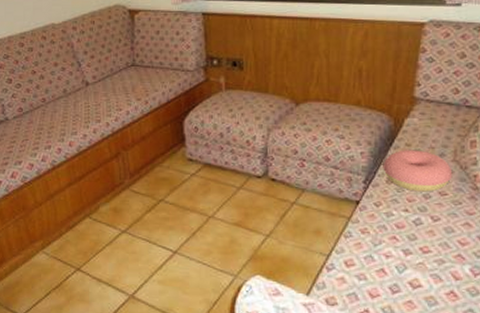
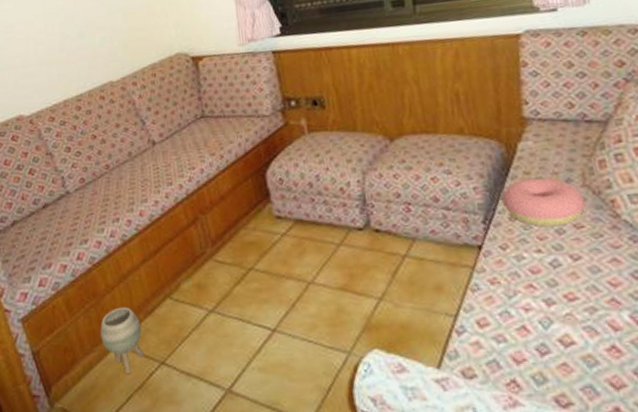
planter: none [27,220,63,276] -> present [100,306,144,375]

